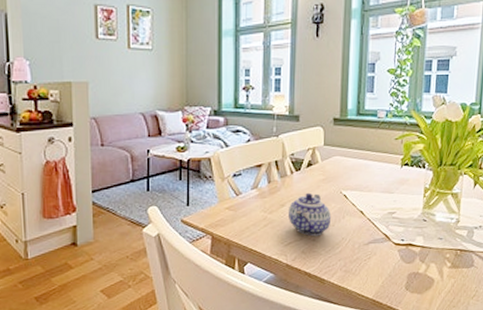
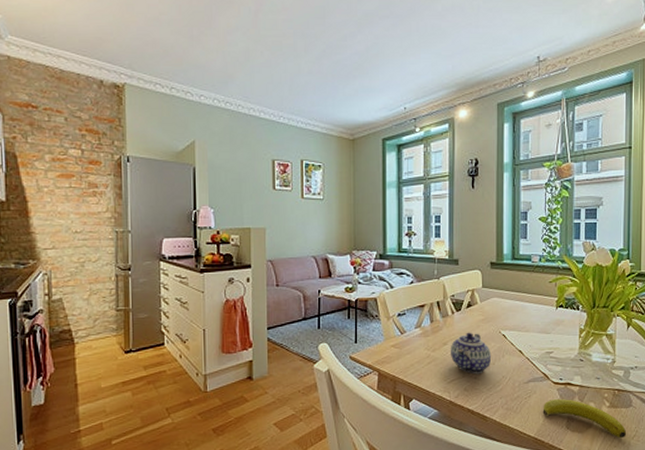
banana: none [382,260,467,299] -> present [542,399,627,439]

